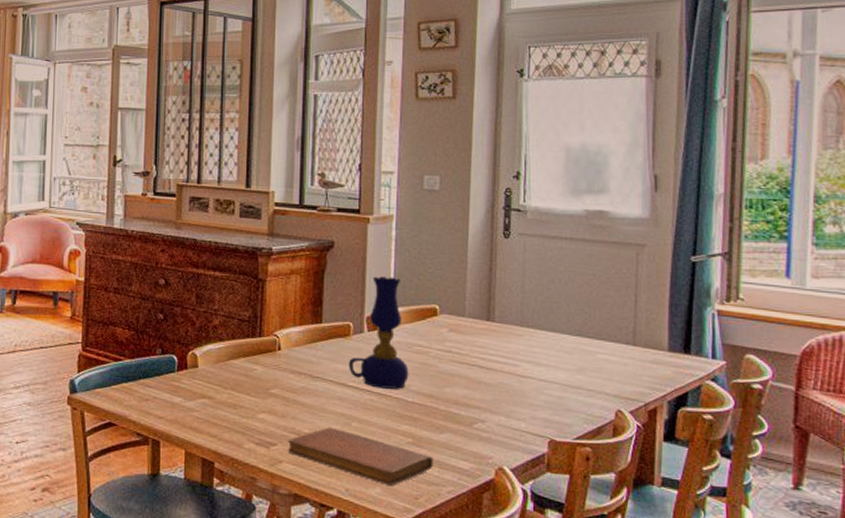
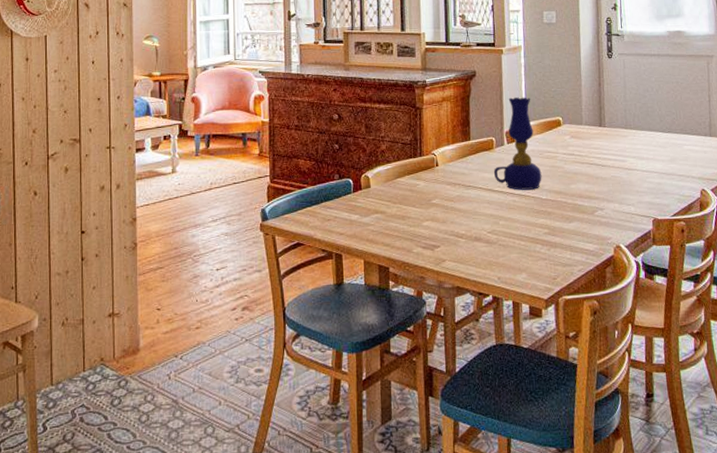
notebook: present [288,427,434,485] -> none [449,227,566,270]

